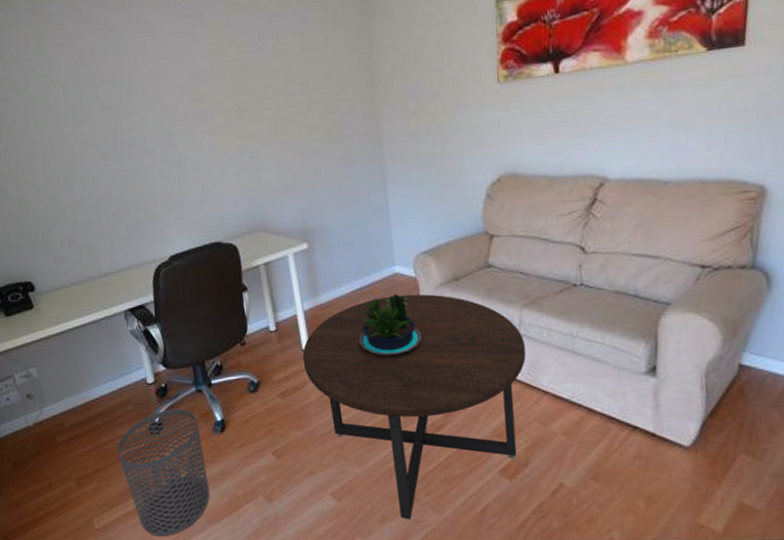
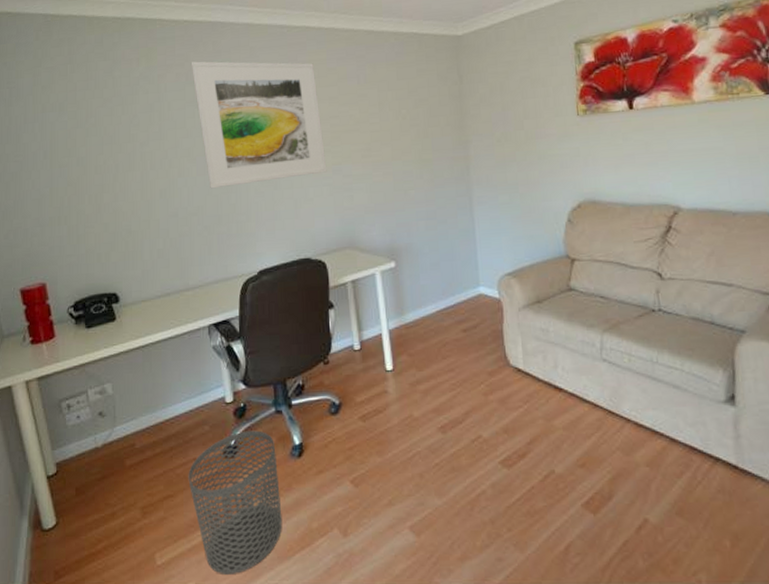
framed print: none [82,35,233,175] -> present [191,61,327,189]
coffee table: present [302,294,526,520] -> none [385,315,608,558]
potted plant: present [359,294,422,356] -> none [443,315,505,379]

